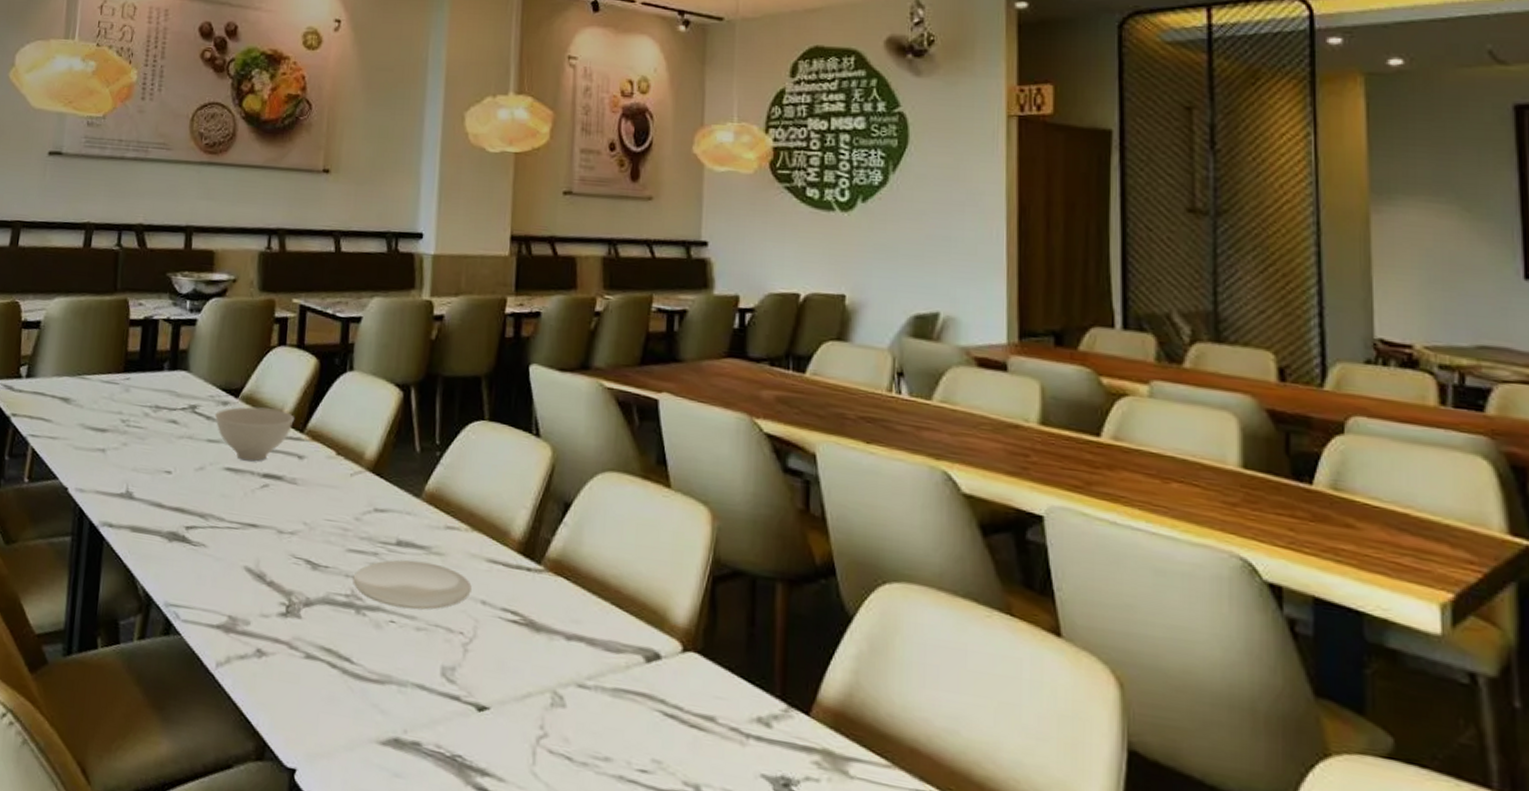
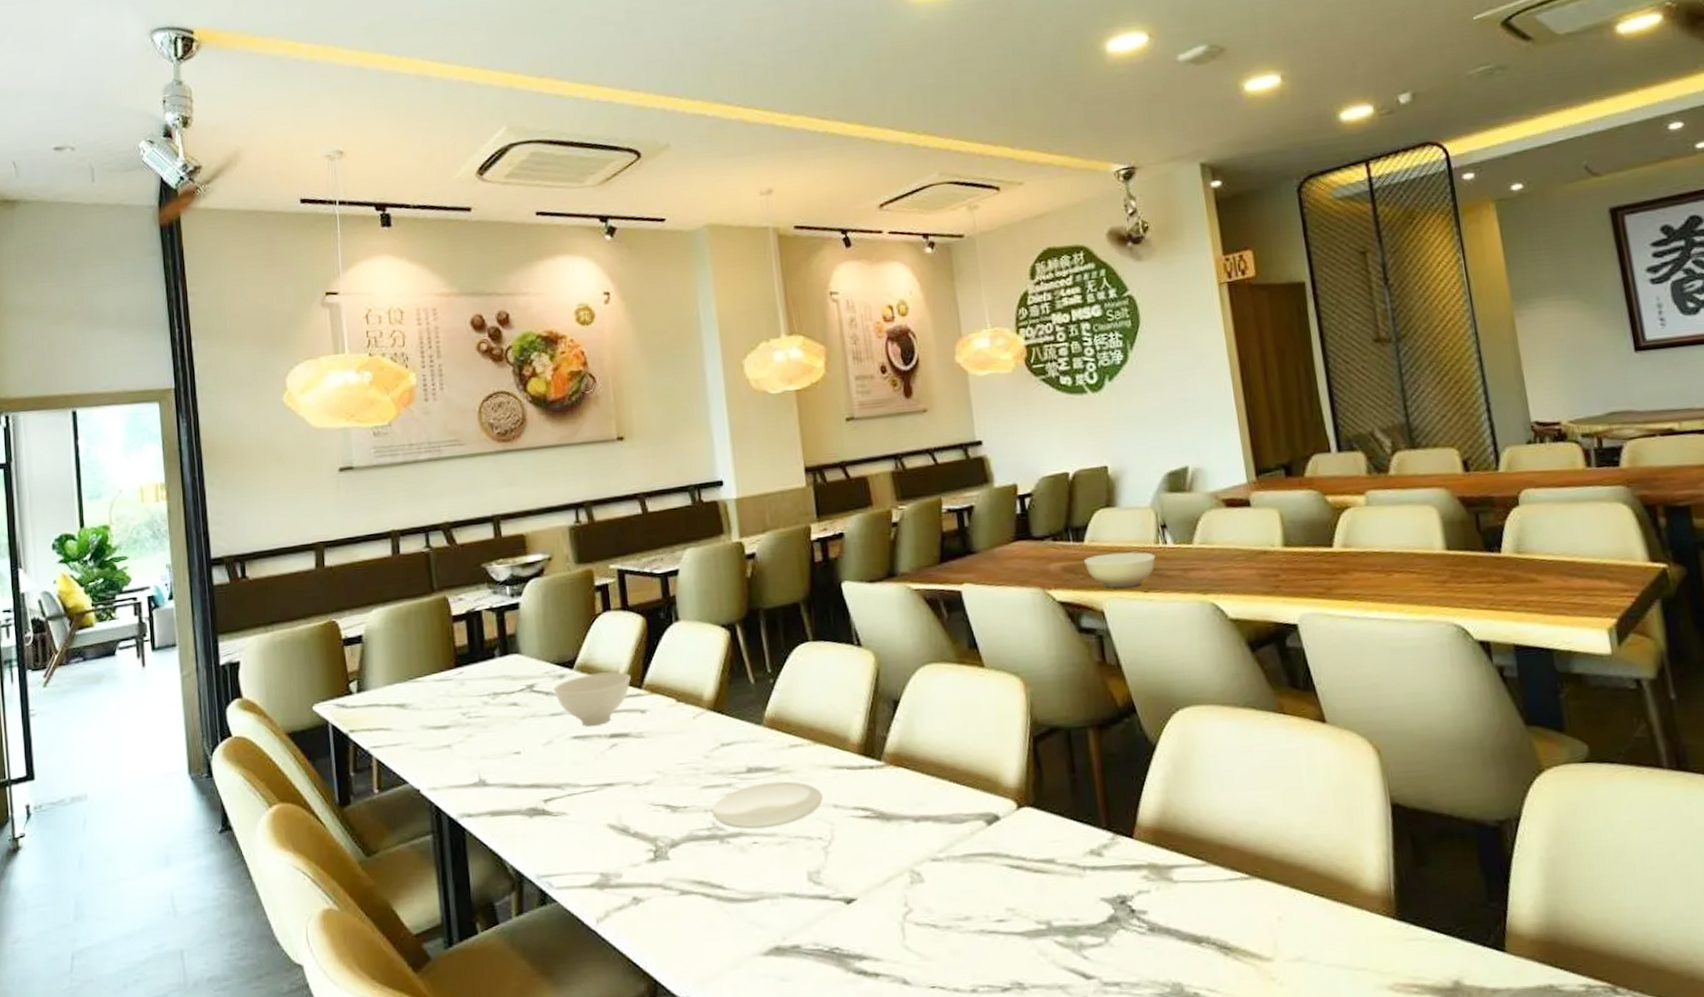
bowl: none [801,391,886,434] -> present [1083,552,1156,588]

